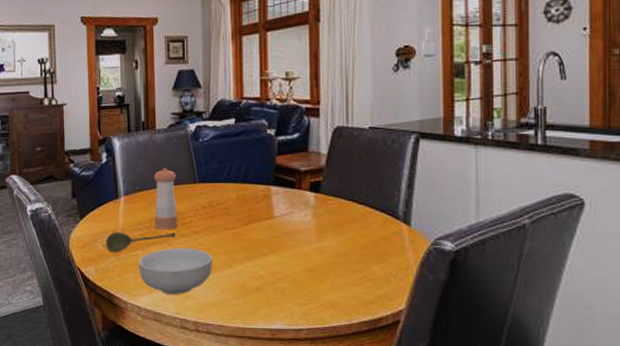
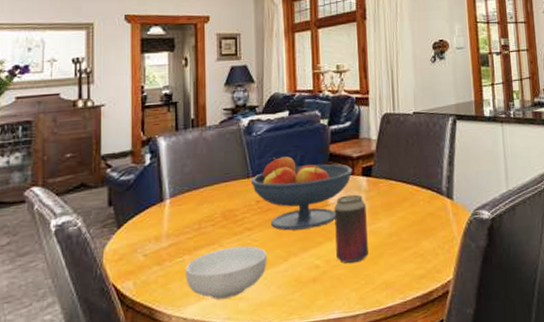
soupspoon: present [106,231,176,253] -> none [147,230,227,262]
pepper shaker: present [153,168,178,230] -> none [203,165,230,231]
fruit bowl: none [197,164,300,239] -> present [250,156,353,231]
beverage can: none [280,209,314,279] -> present [334,194,368,264]

